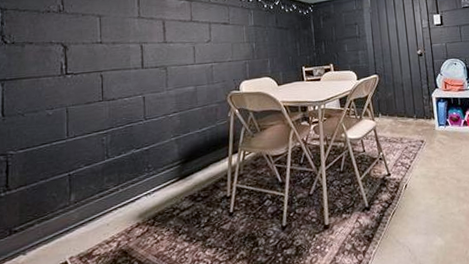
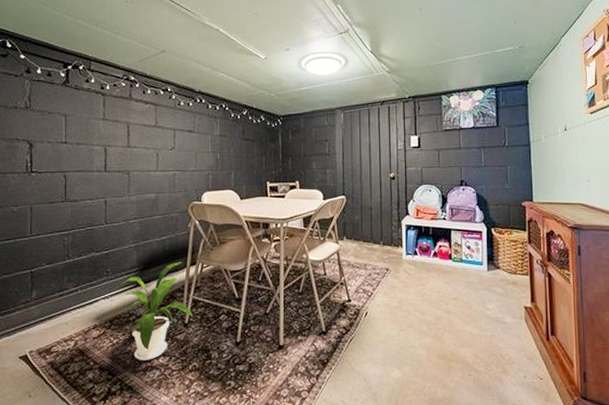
house plant: none [155,150,239,255] -> present [113,261,194,360]

